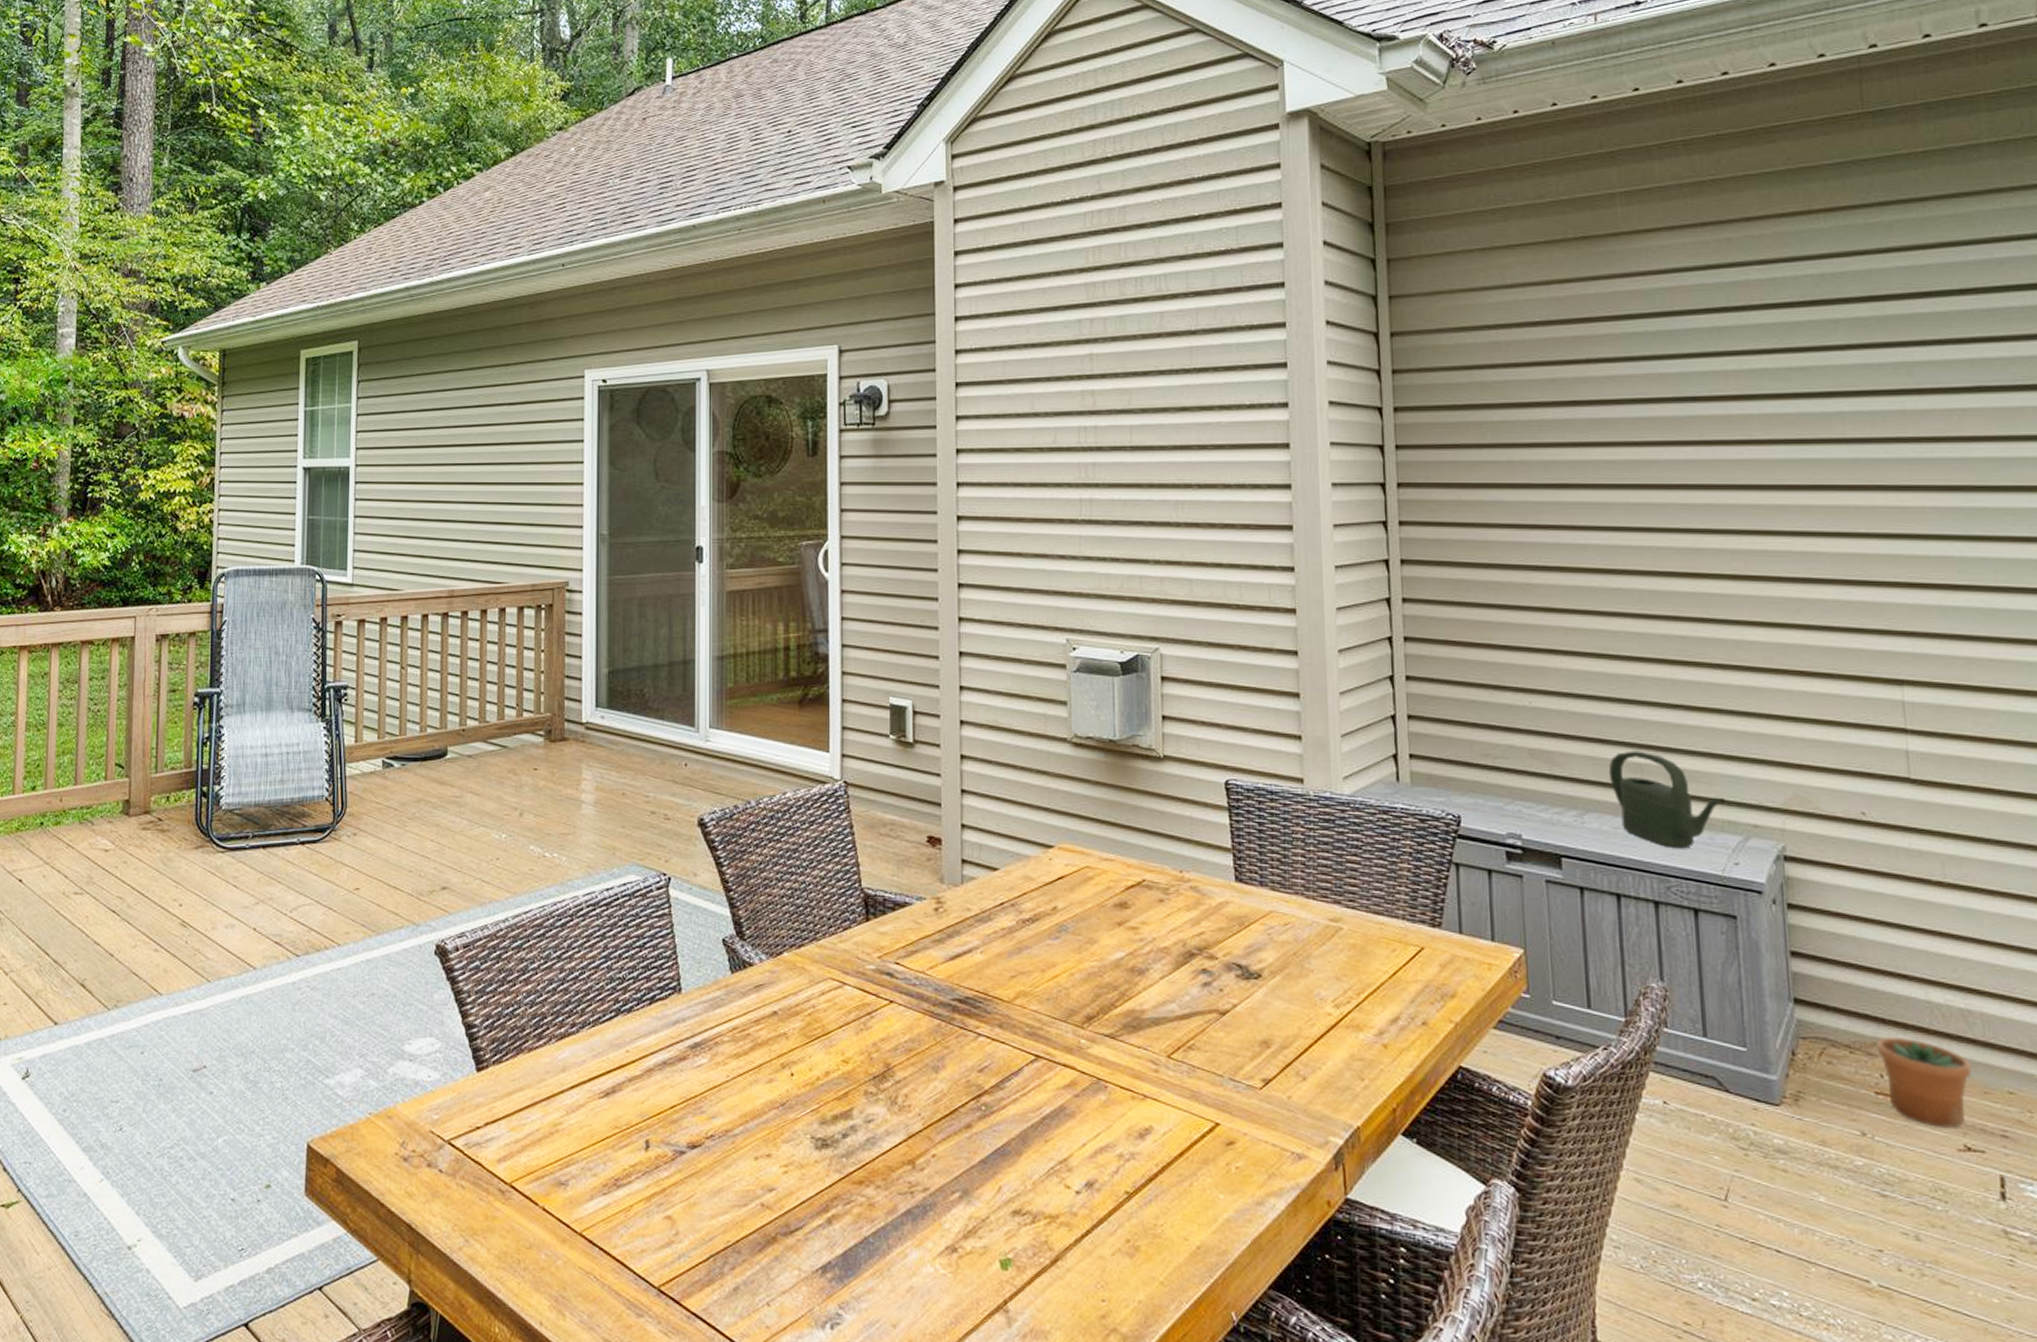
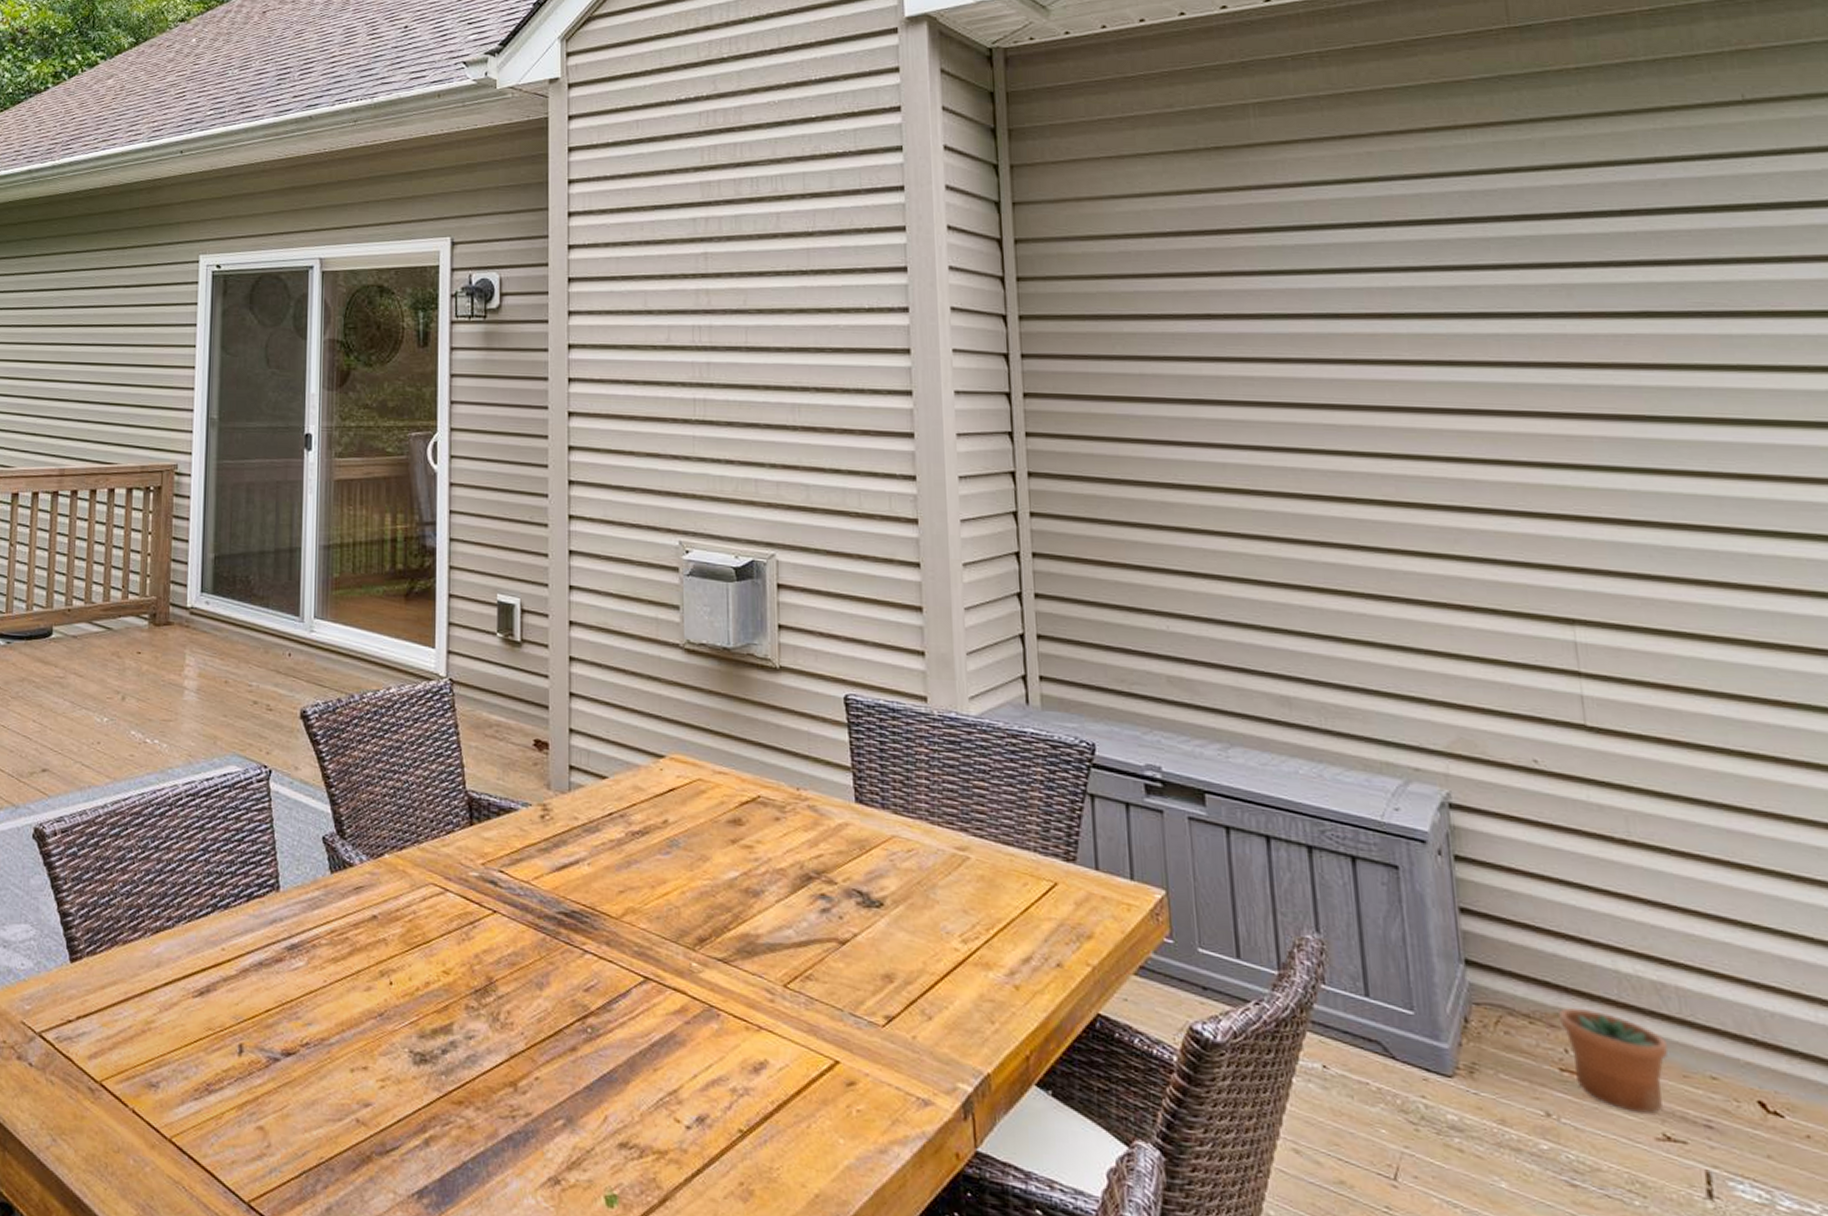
watering can: present [1608,751,1726,849] -> none [1254,682,1383,790]

